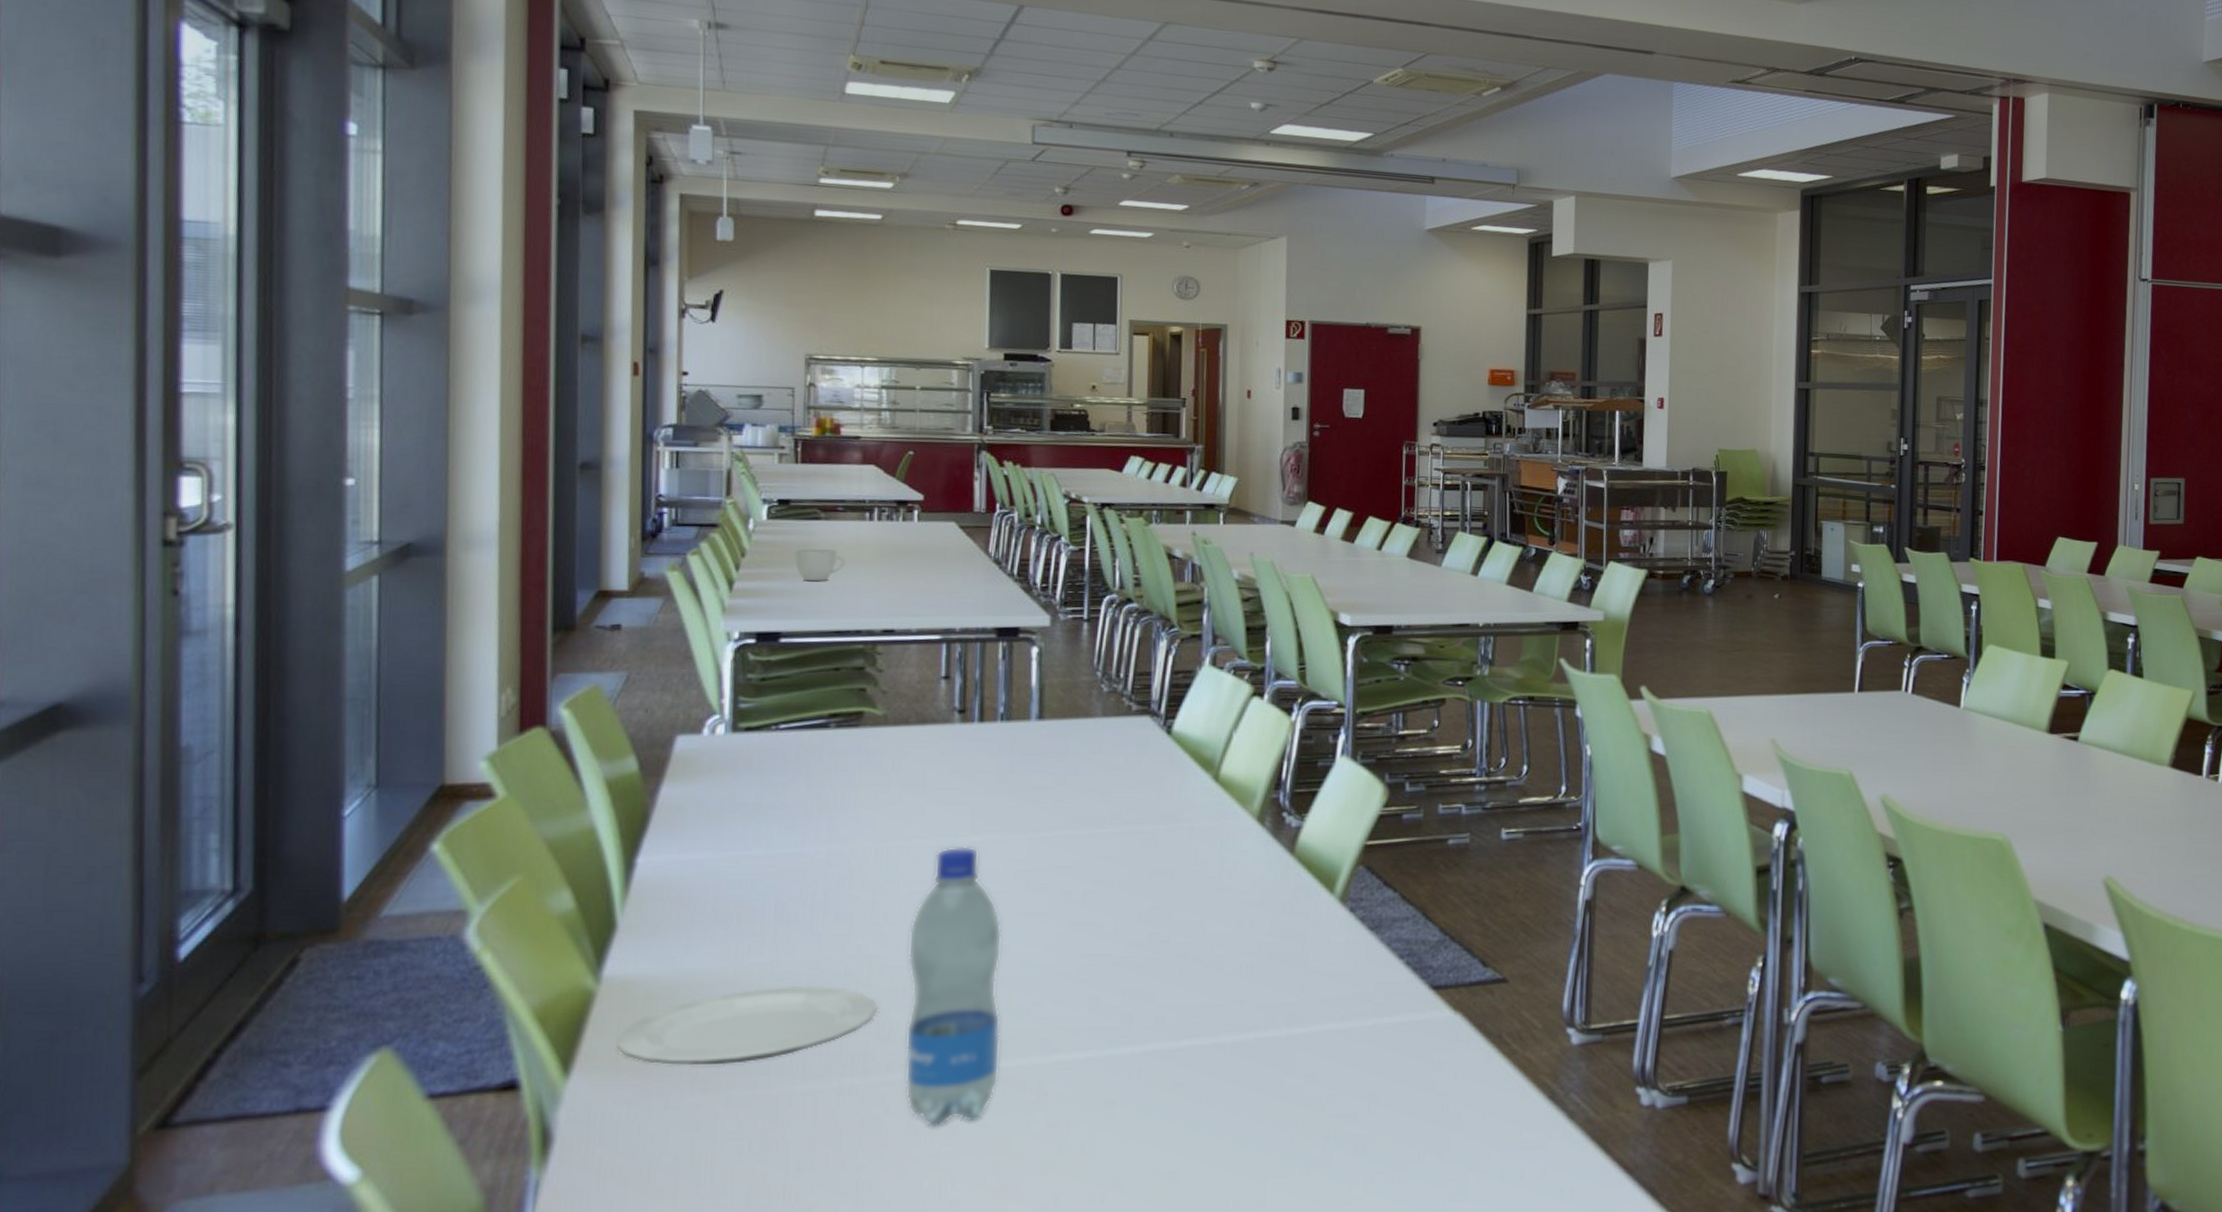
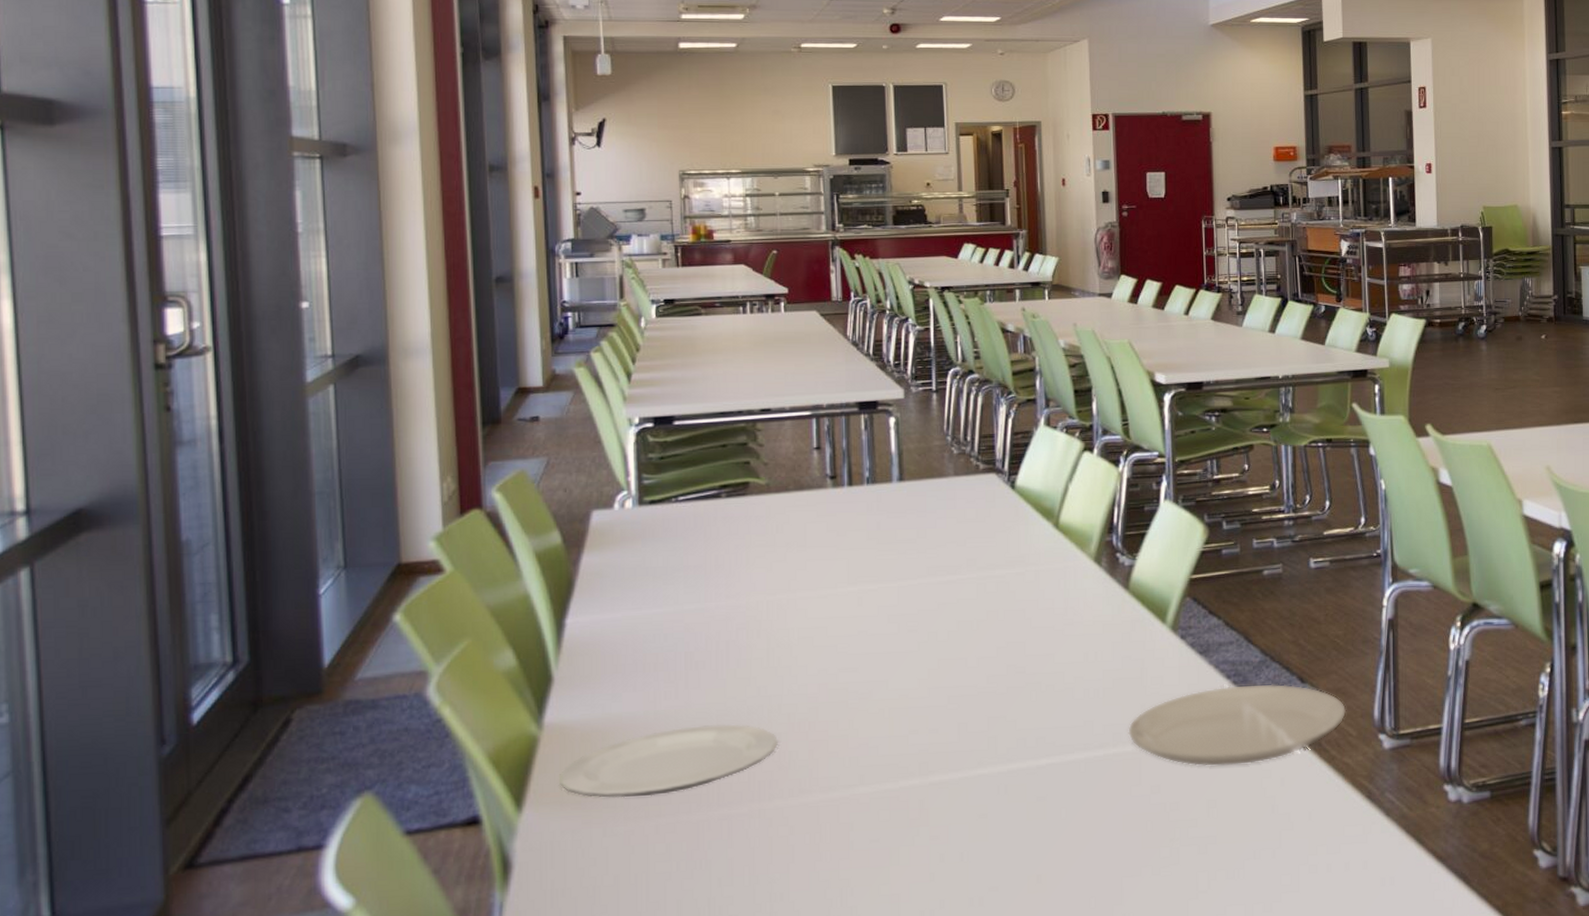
cup: present [795,548,846,582] -> none [682,341,725,370]
bottle: present [905,847,1002,1127] -> none [800,596,886,843]
plate: none [1283,967,1533,1057] -> present [1128,684,1347,767]

